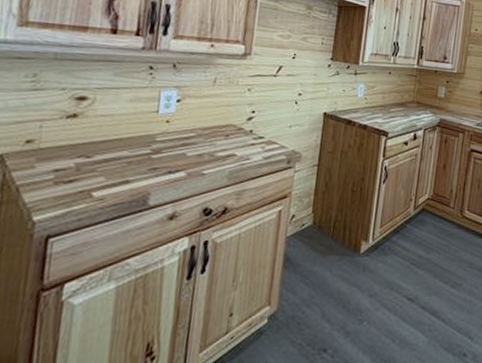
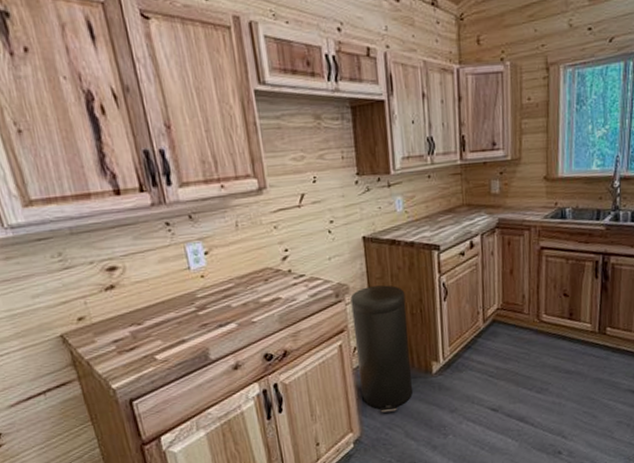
pedal bin: none [288,158,350,288] -> present [350,285,412,413]

